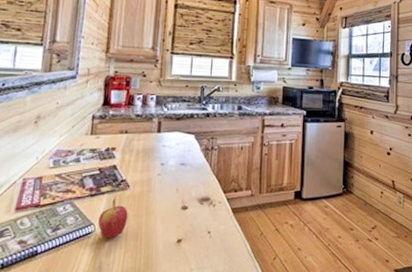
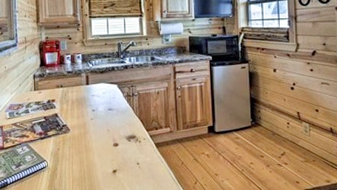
fruit: present [97,193,128,239] -> none [49,136,72,171]

